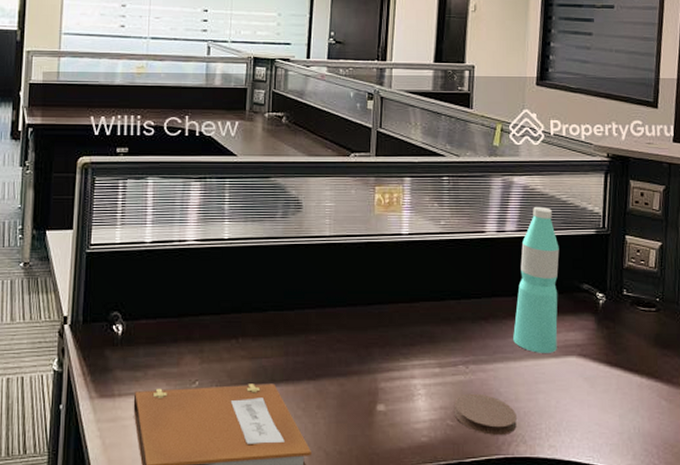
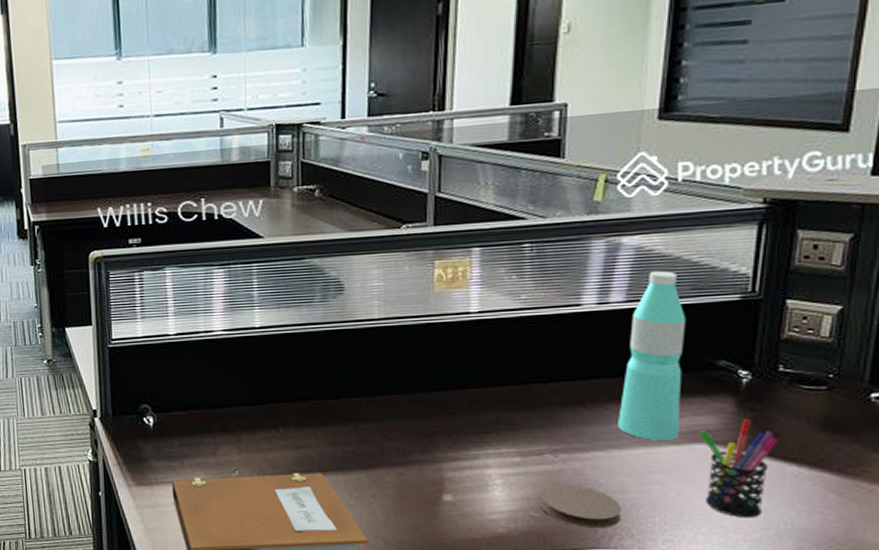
pen holder: none [571,335,625,424] -> present [699,419,777,518]

